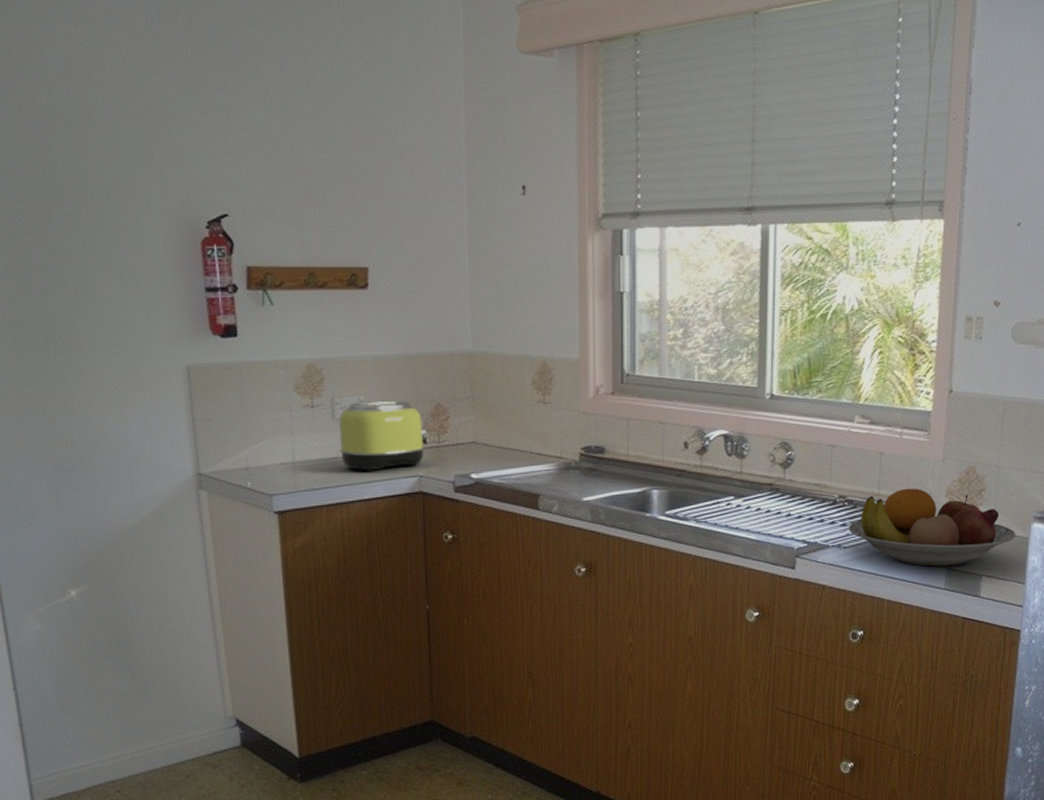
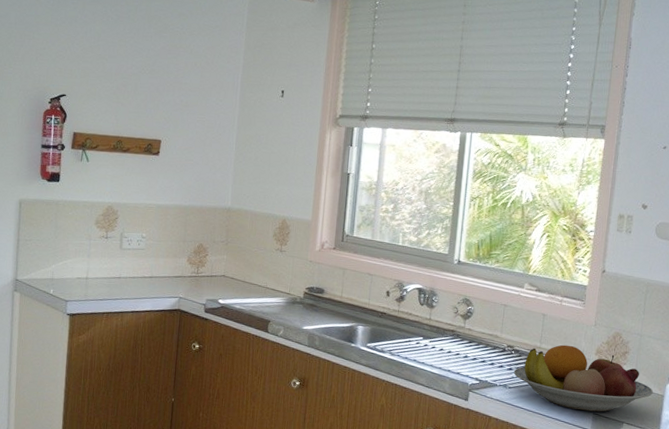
toaster: present [339,400,430,471] -> none [122,237,191,290]

